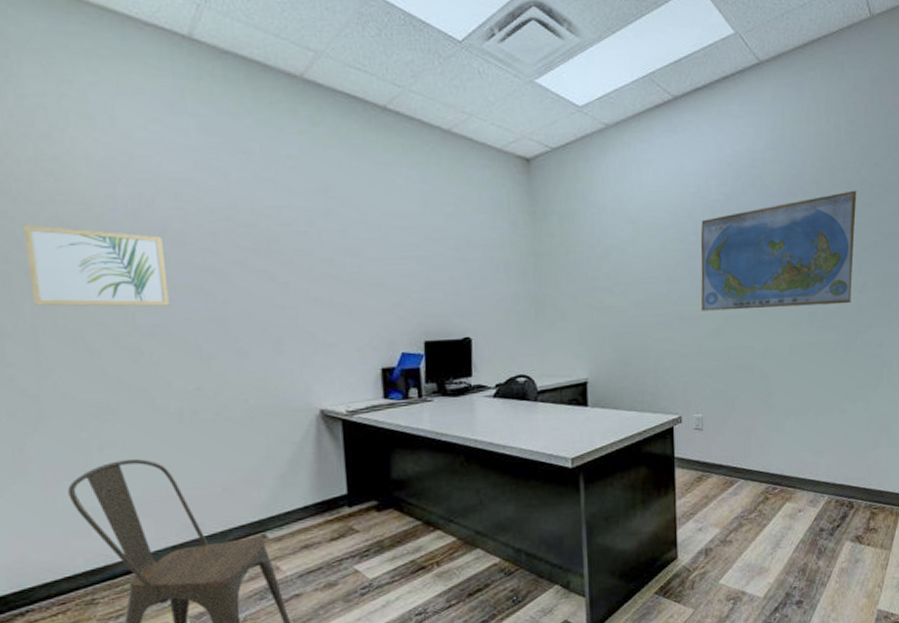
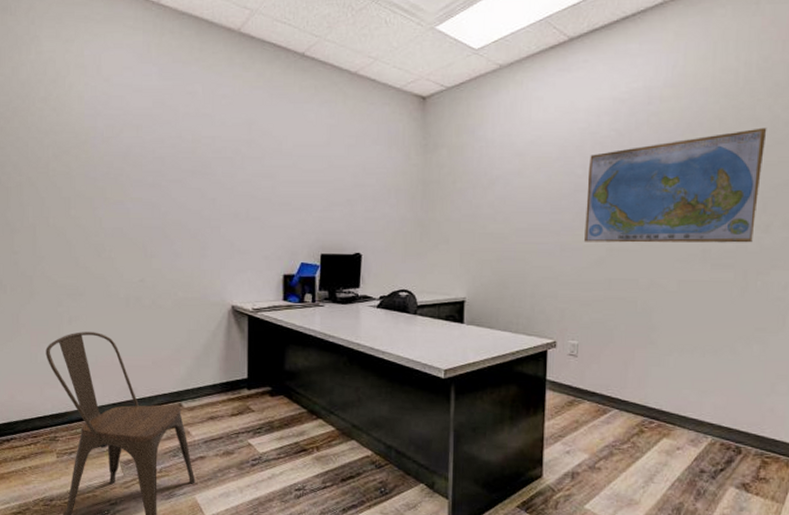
wall art: present [23,225,170,307] -> none [33,148,127,214]

